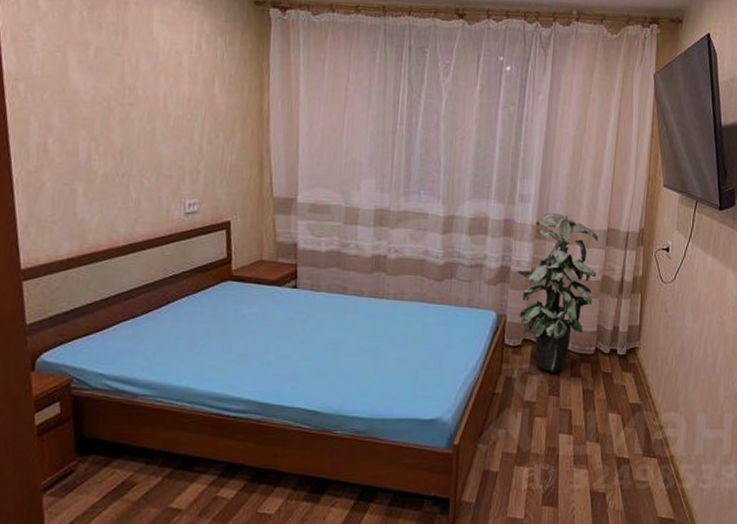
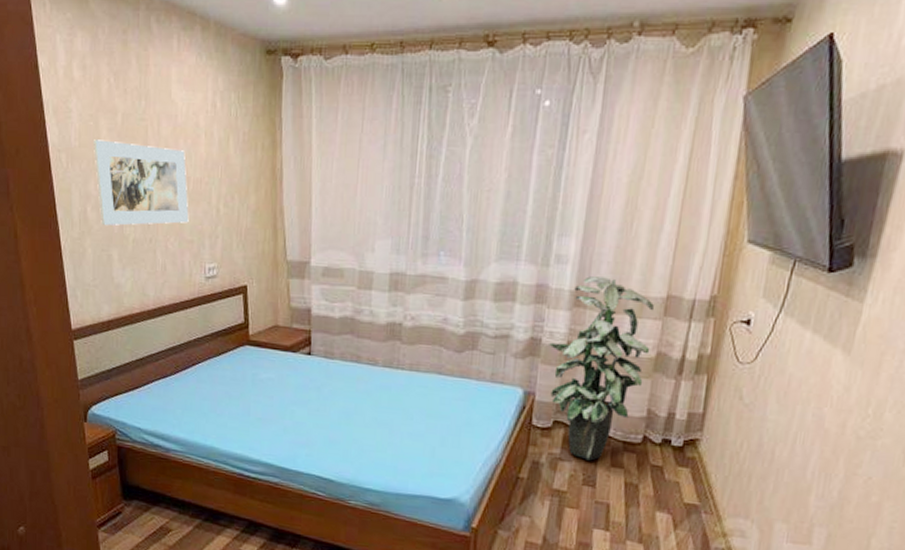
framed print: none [58,71,169,160] -> present [92,139,189,226]

